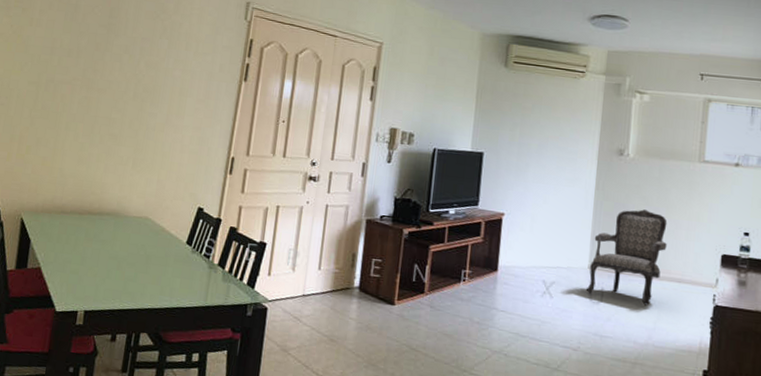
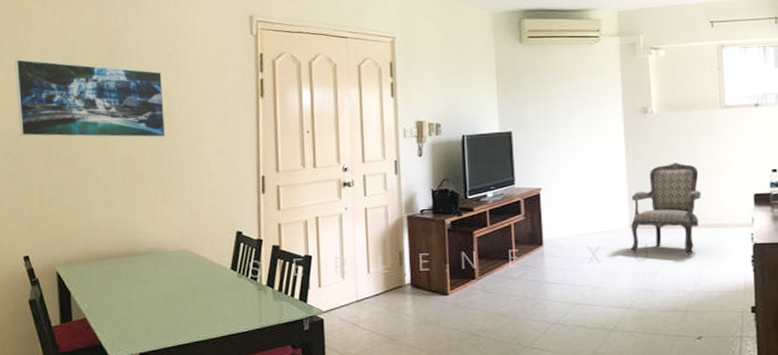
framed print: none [12,10,154,106] -> present [15,58,166,138]

